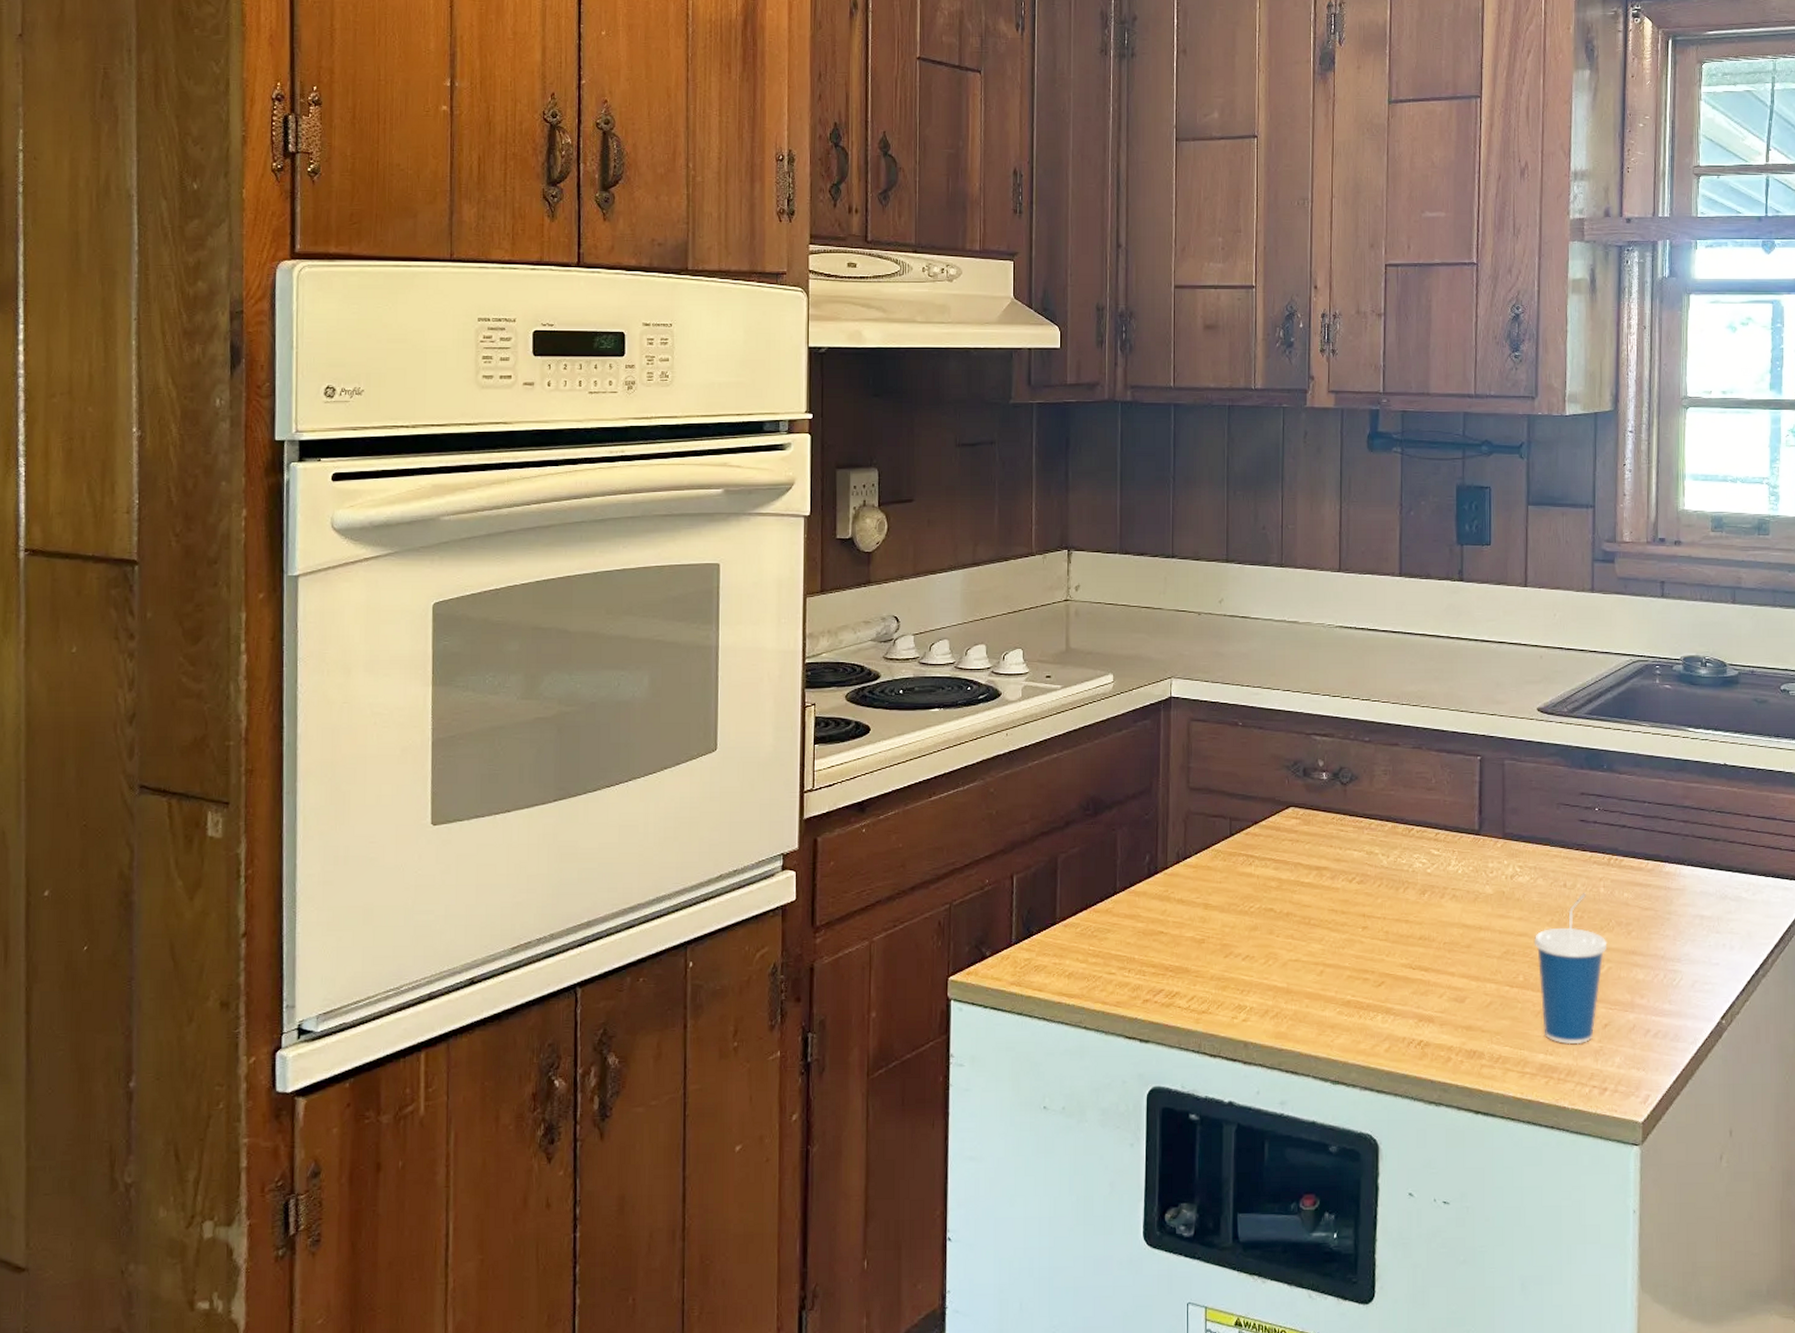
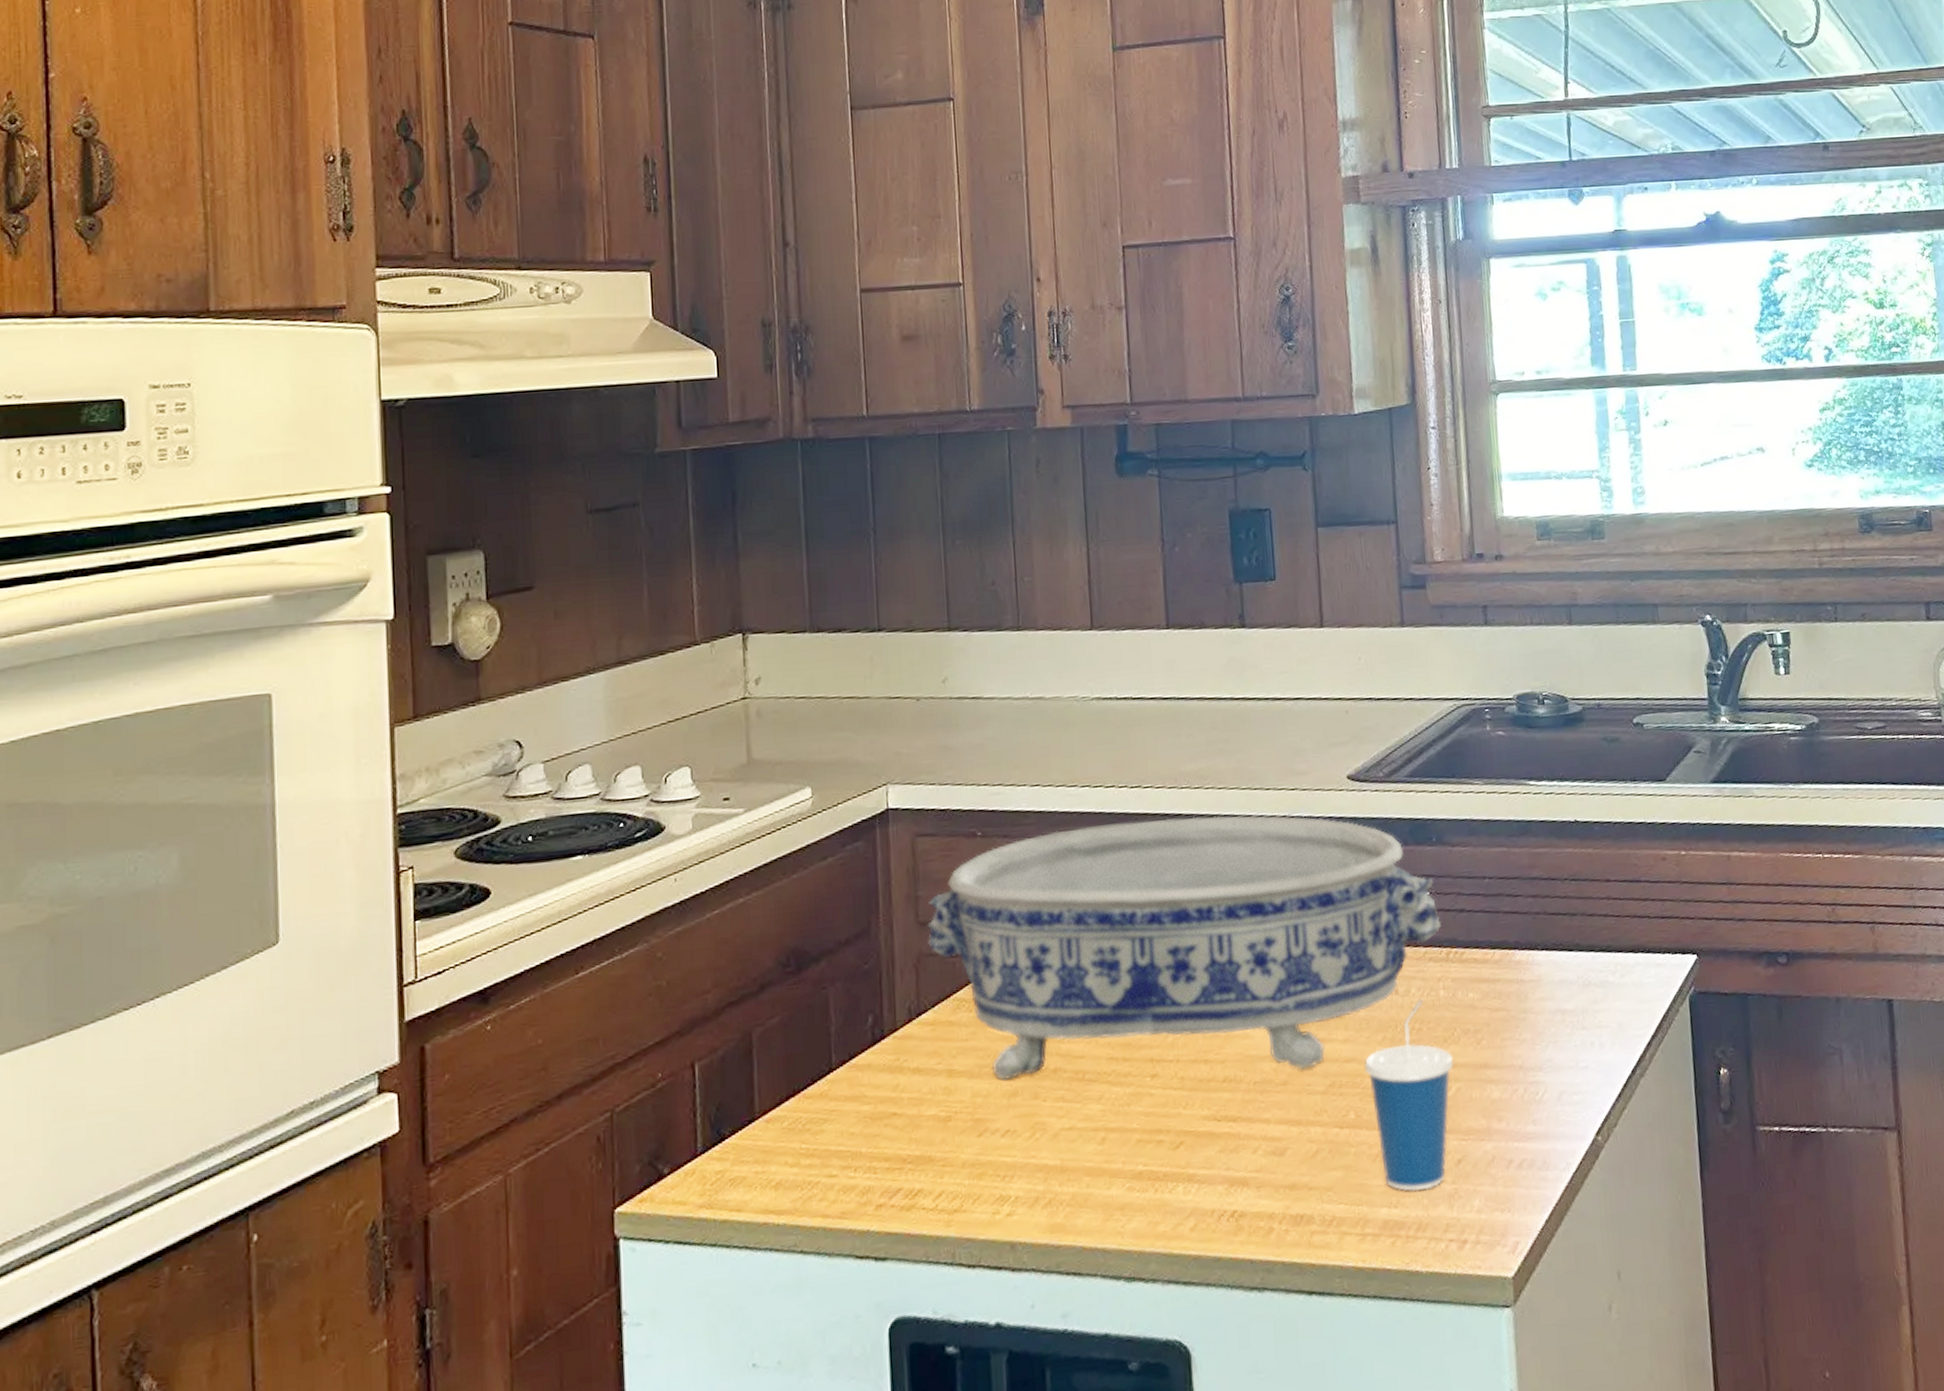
decorative bowl: none [1195,727,1605,937] -> present [927,815,1441,1080]

